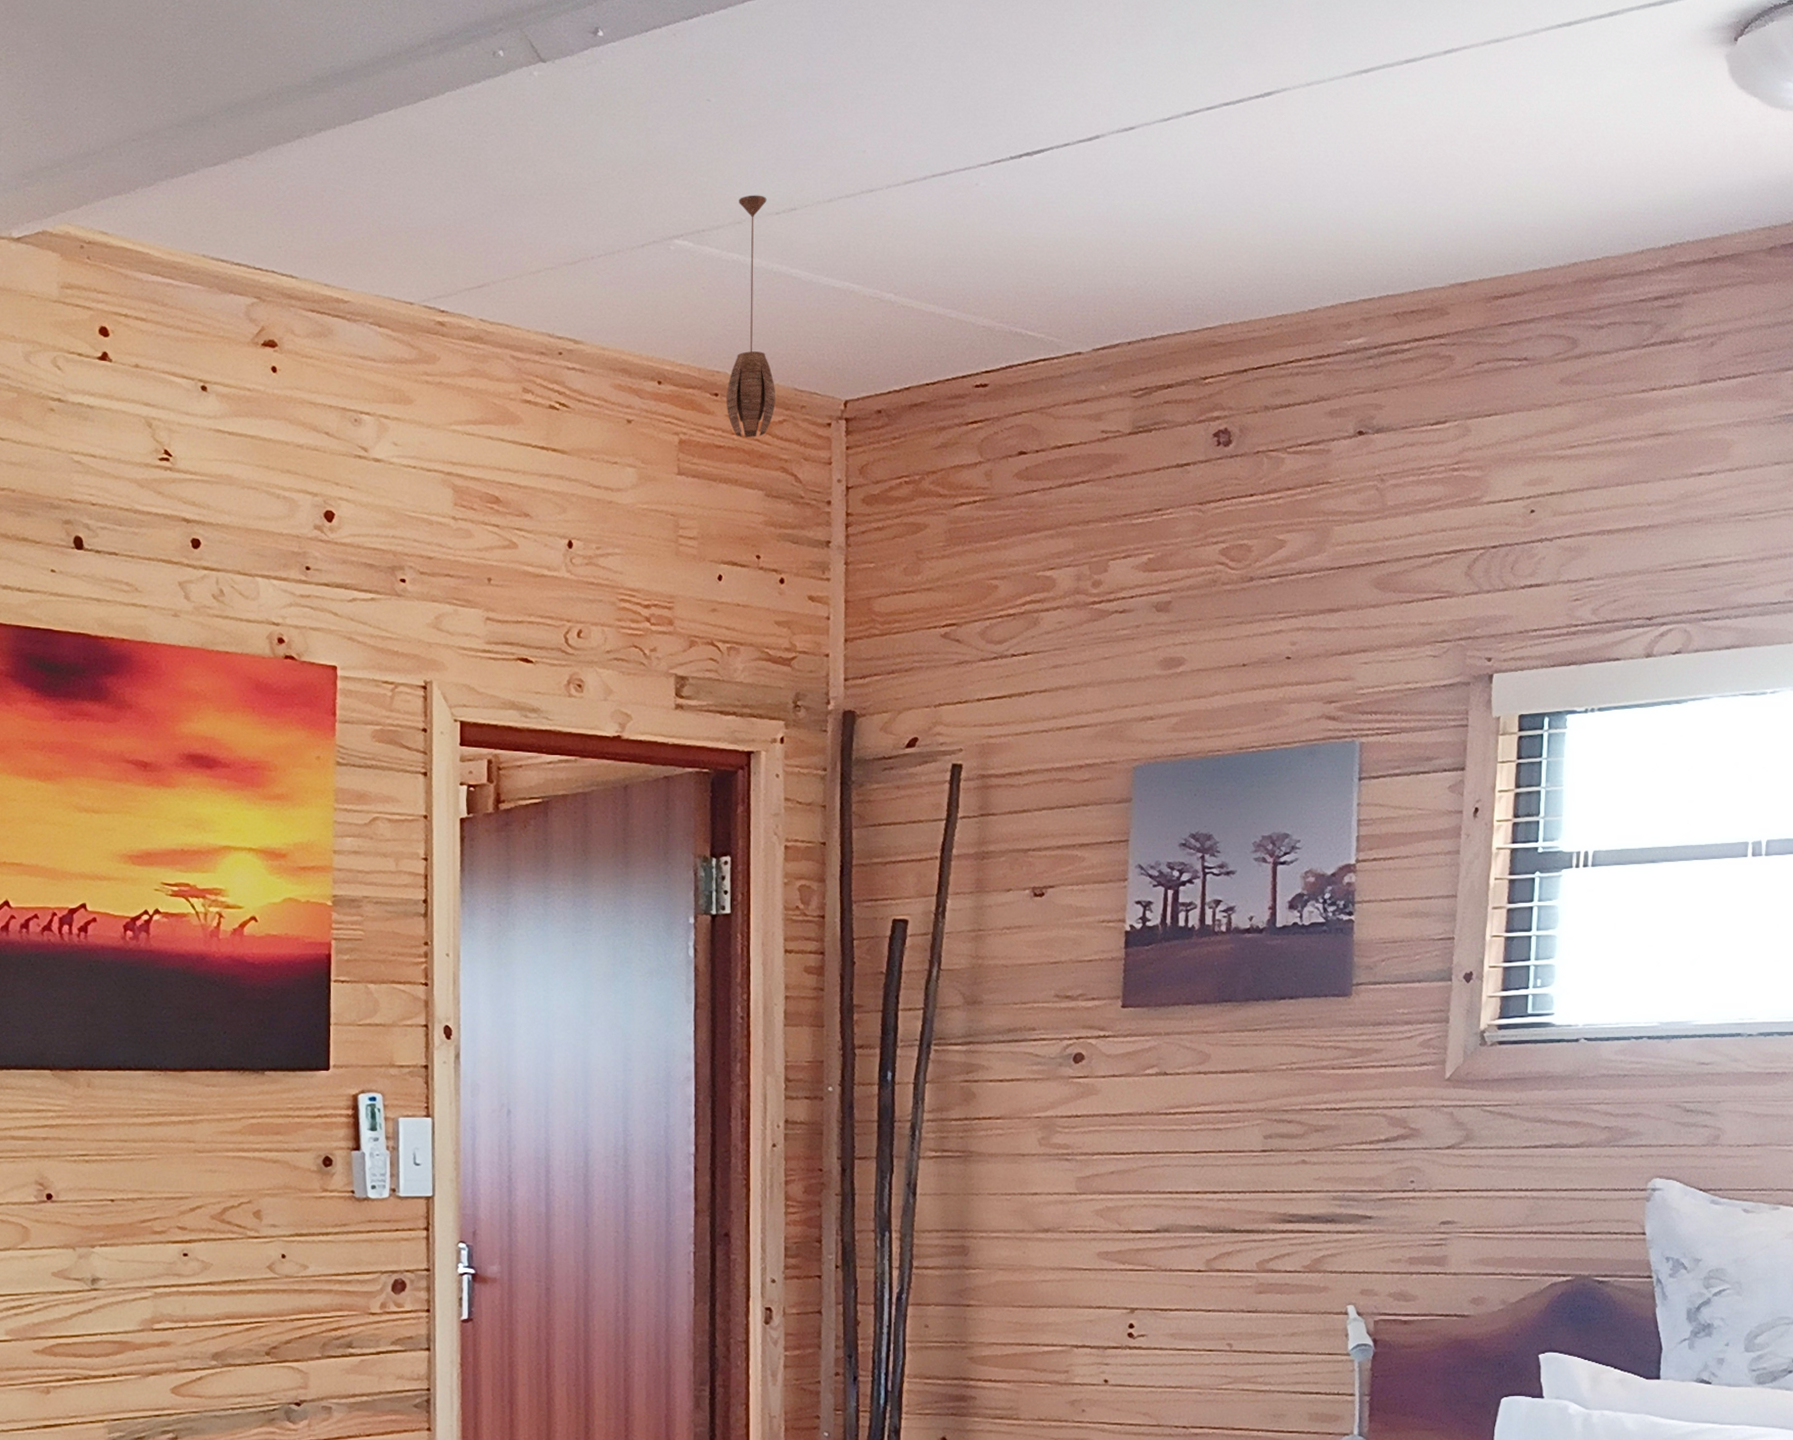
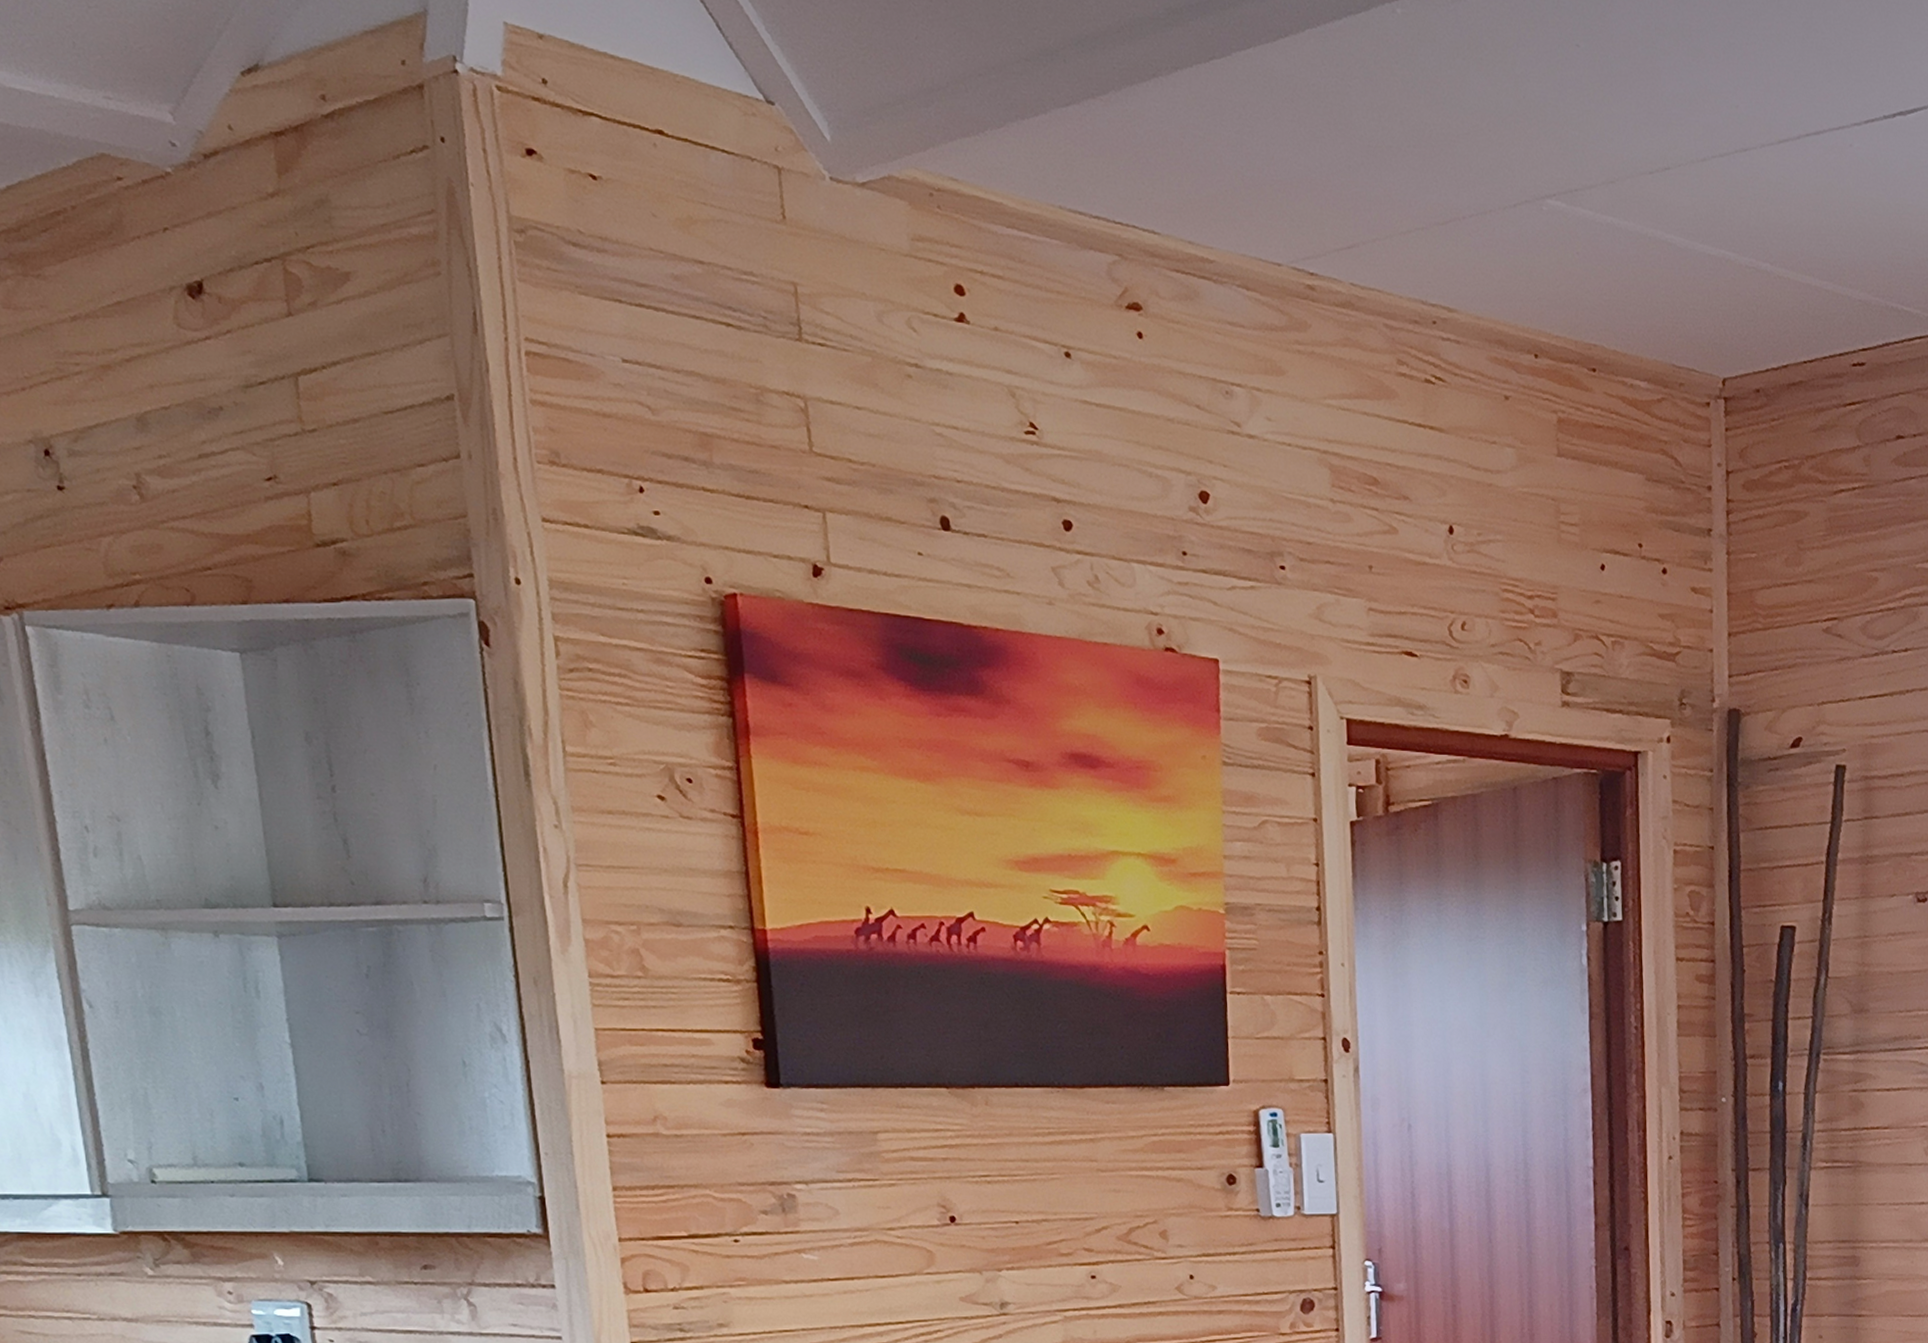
pendant light: present [726,195,775,437] -> none [1604,151,1654,417]

